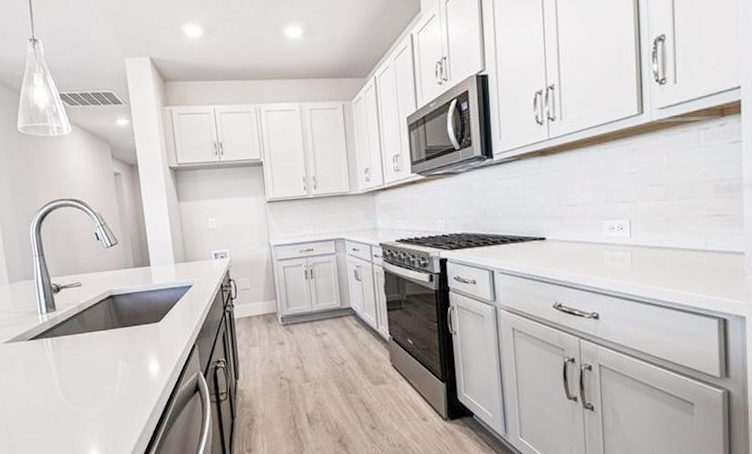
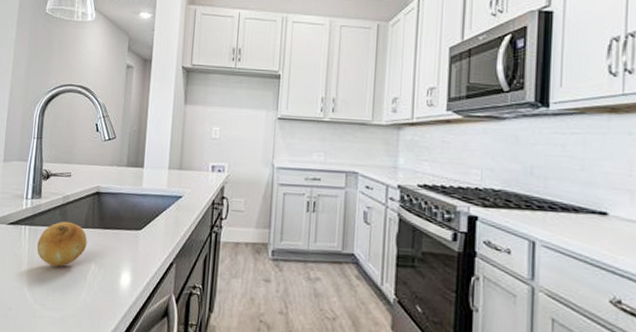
fruit: none [62,327,111,370] -> present [37,221,88,267]

